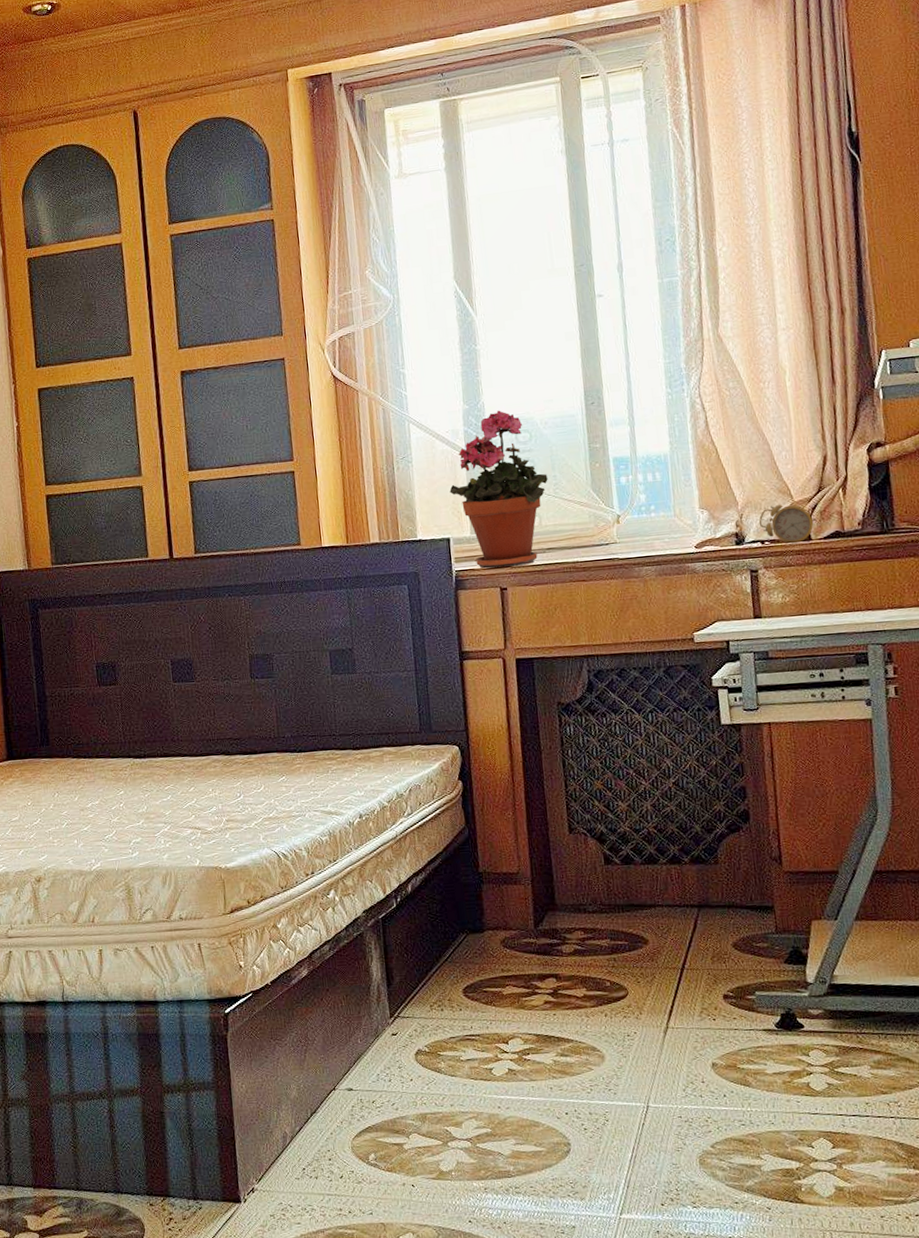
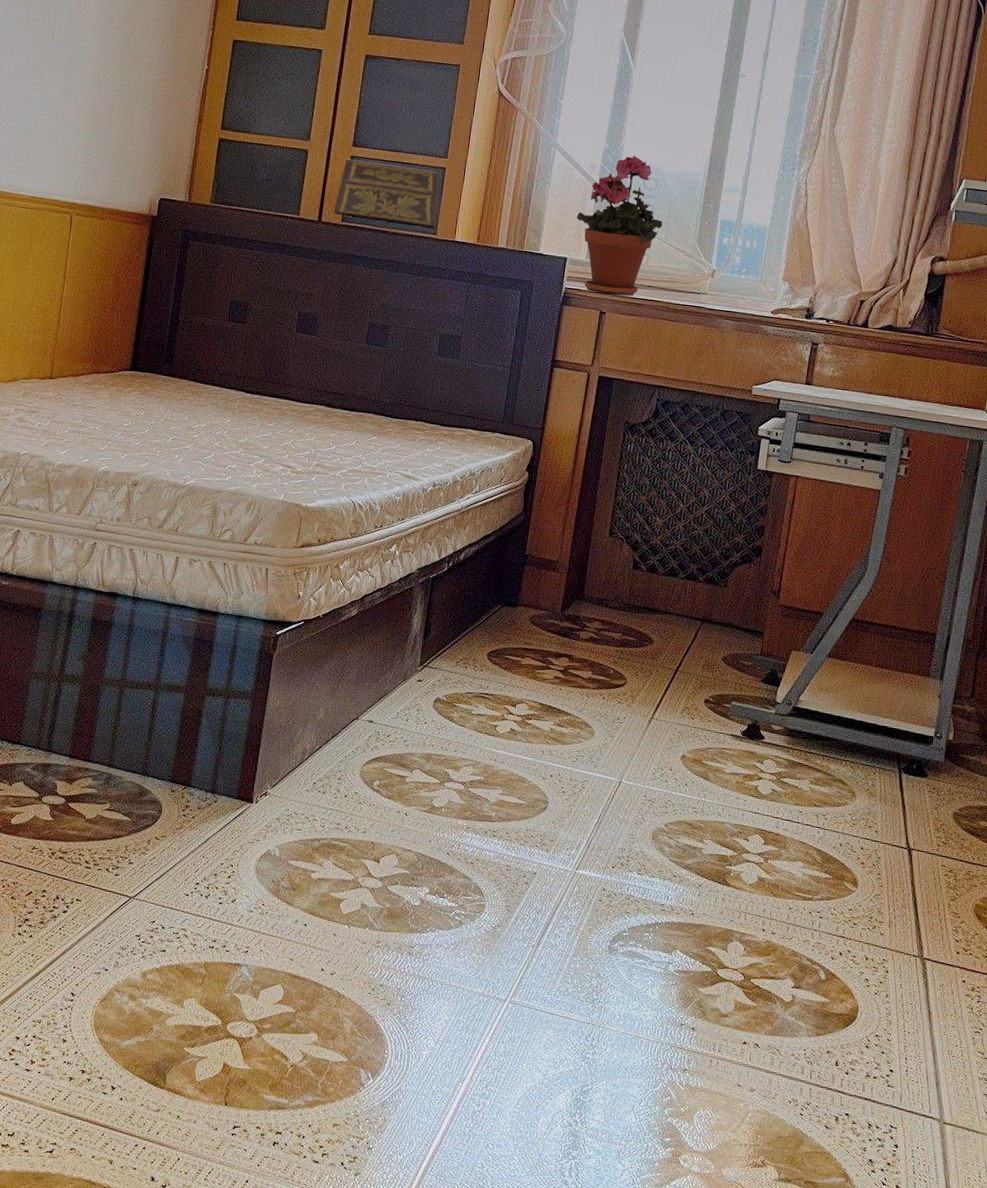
decorative box: none [184,477,298,547] -> present [333,159,439,229]
alarm clock: present [759,504,817,544] -> none [828,291,877,329]

